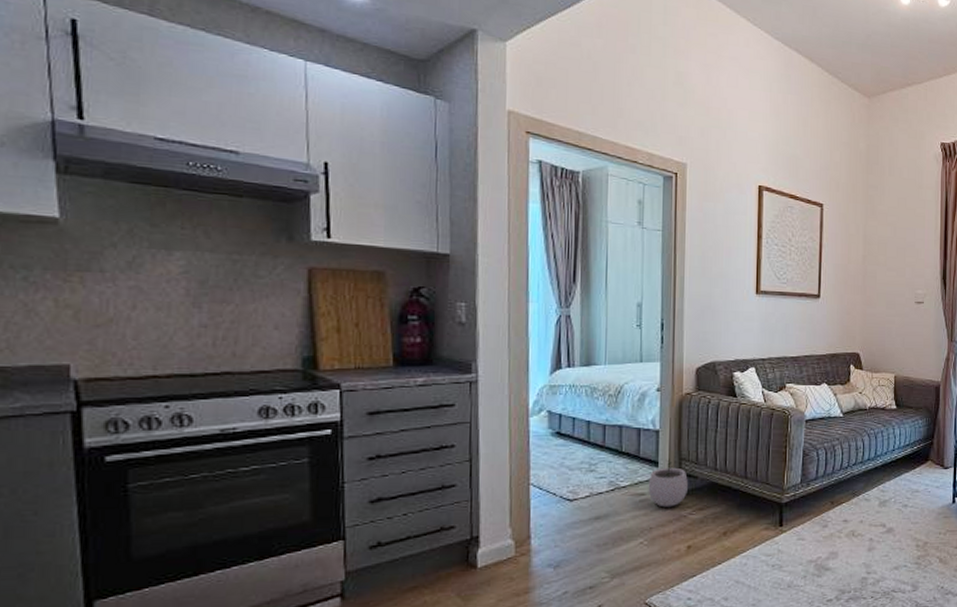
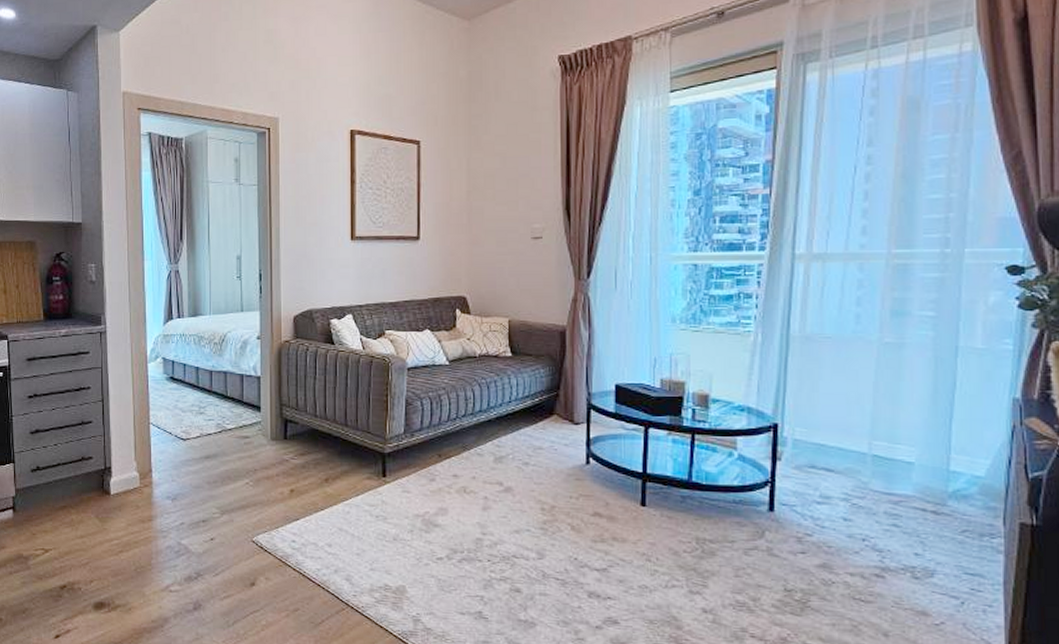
plant pot: present [648,459,688,508] -> none [252,404,289,451]

